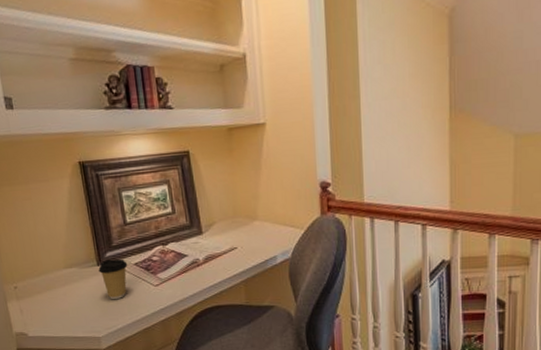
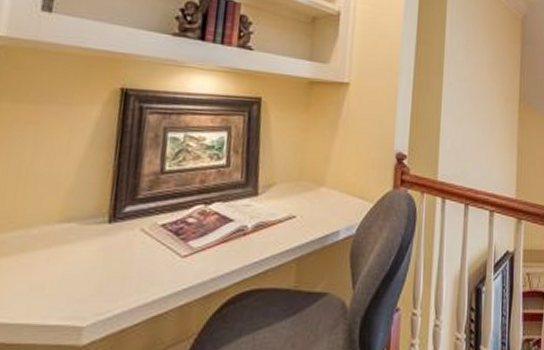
coffee cup: present [98,259,128,300] -> none [108,216,152,273]

